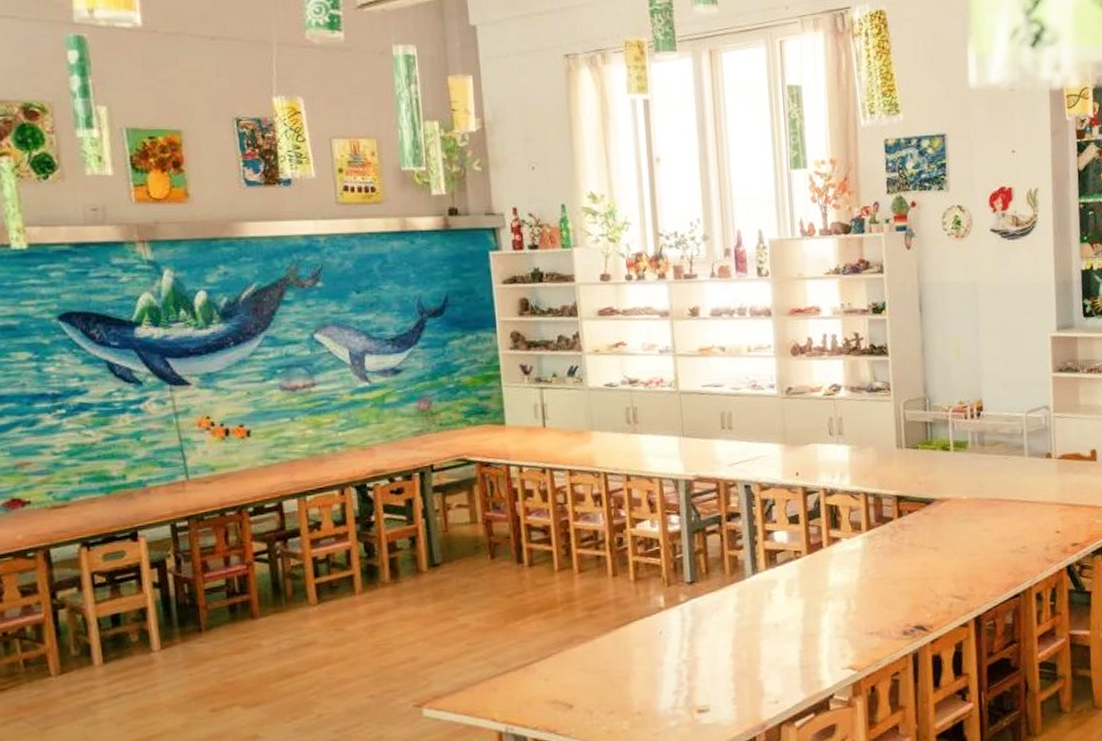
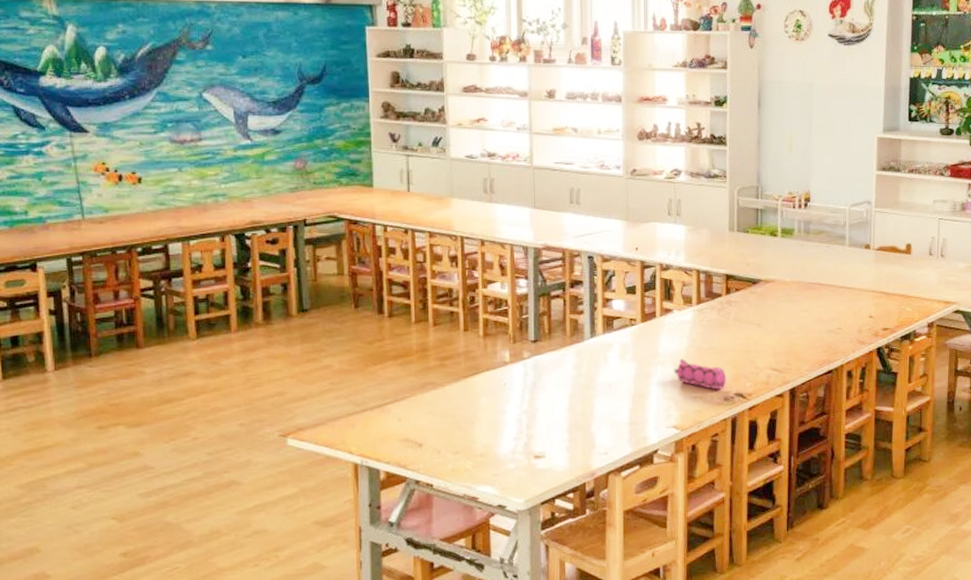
pencil case: none [846,590,905,624] -> present [674,358,726,390]

